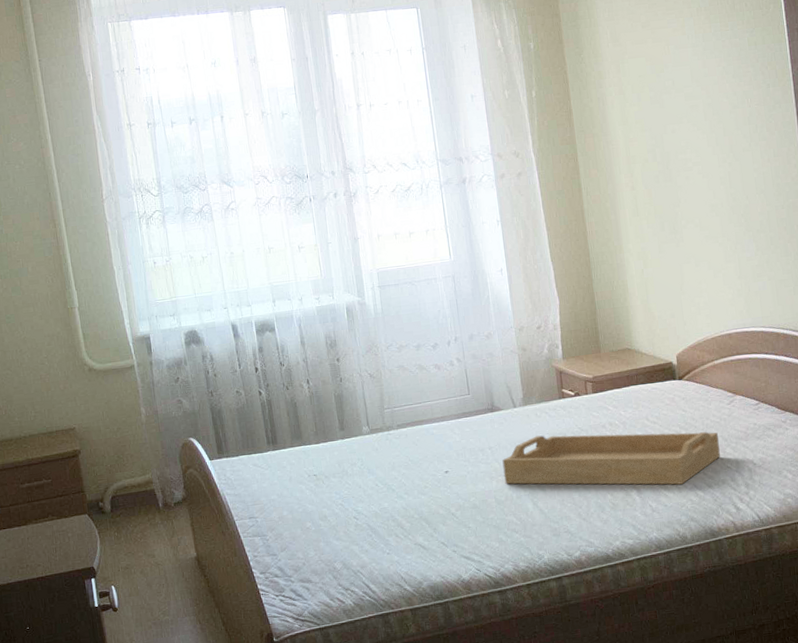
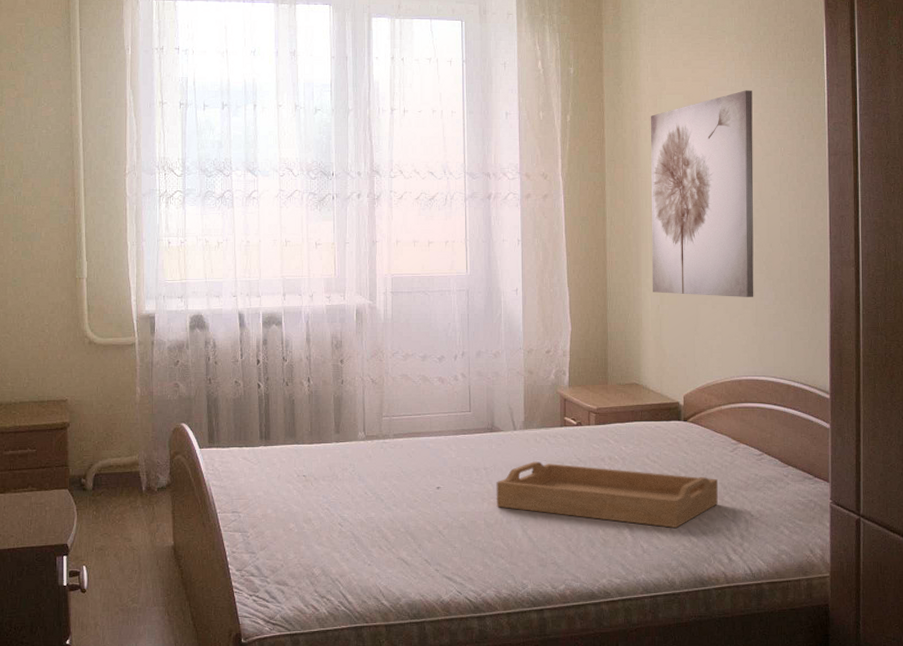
wall art: none [615,44,736,258] -> present [651,90,754,297]

